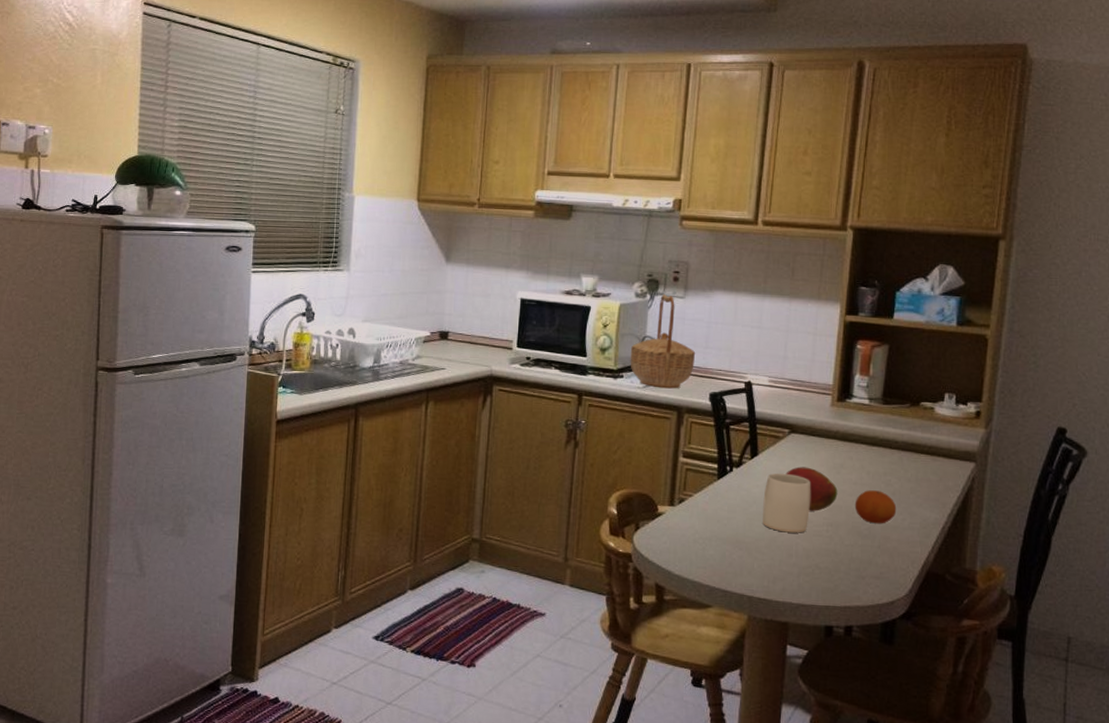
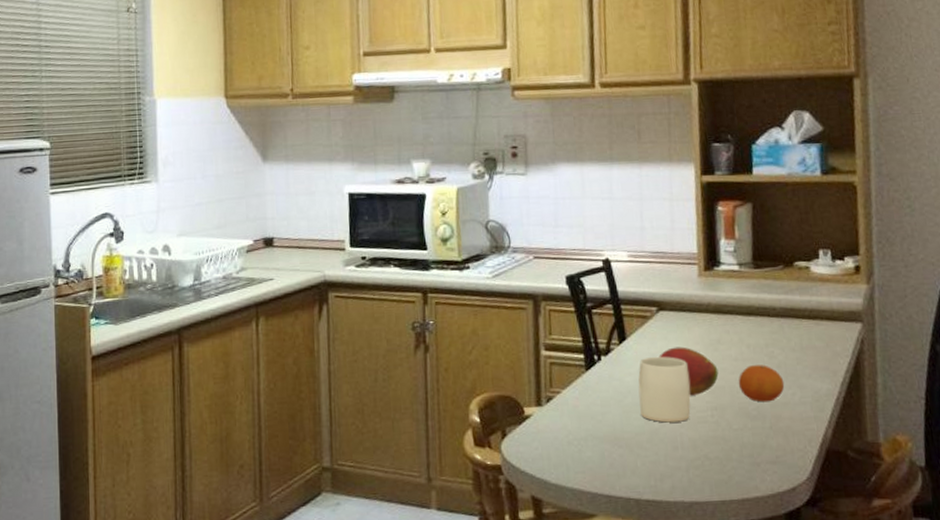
basket: present [630,294,696,389] -> none [474,173,546,276]

